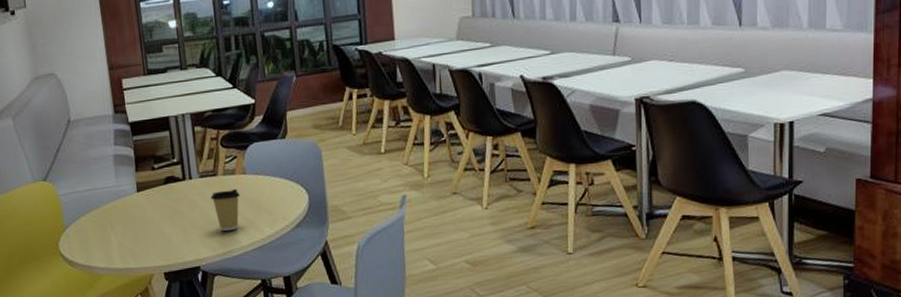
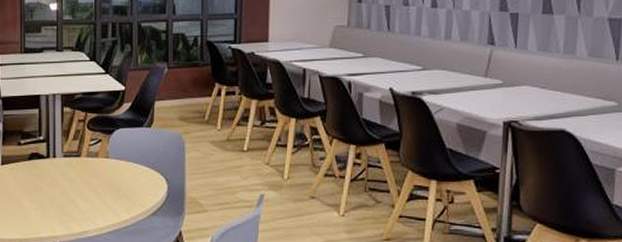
coffee cup: present [210,189,240,231] -> none [72,172,101,211]

